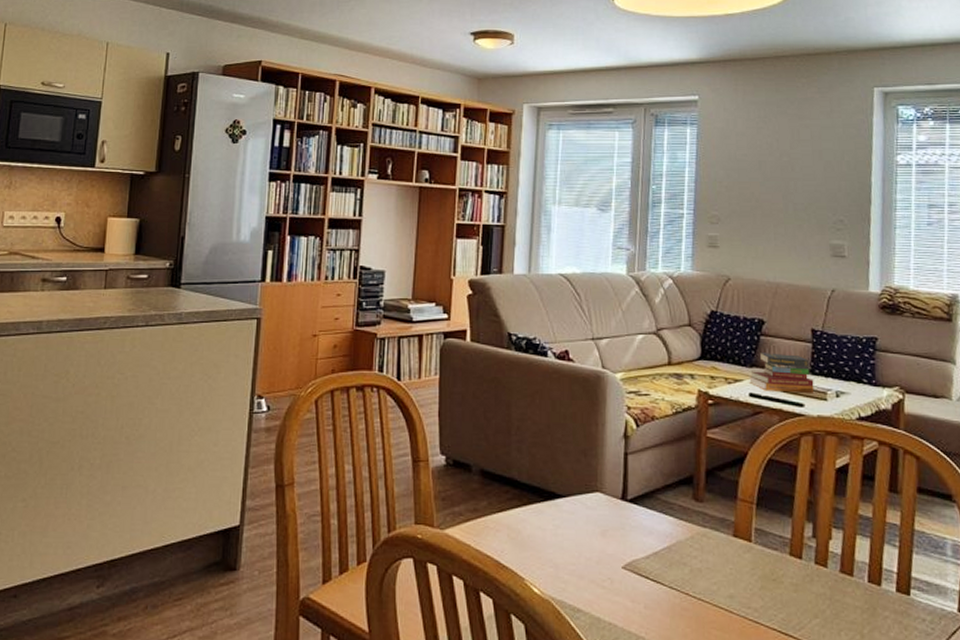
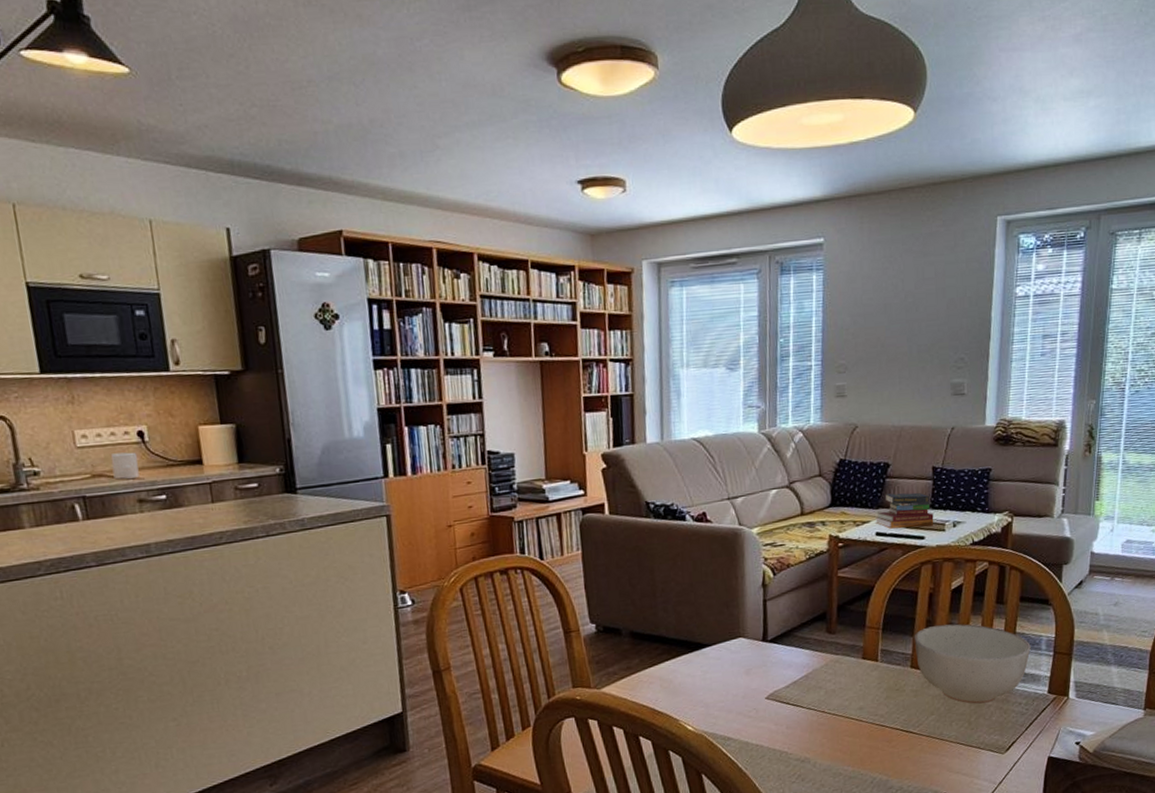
paper towel roll: none [26,235,51,260] -> present [110,452,140,480]
bowl: none [793,507,934,613] -> present [914,623,1031,704]

